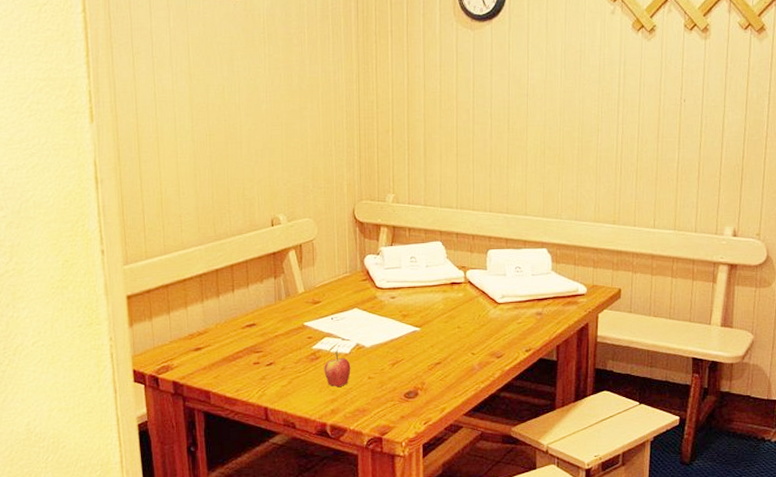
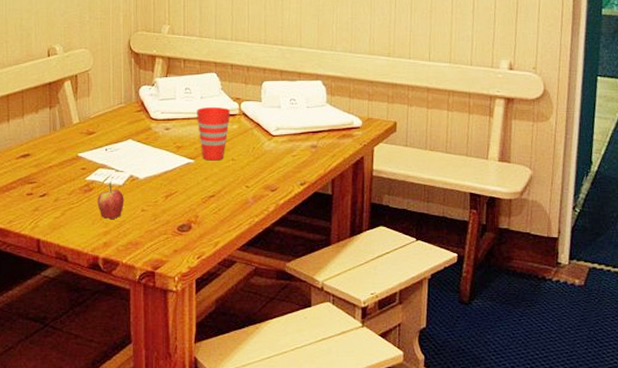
cup: none [422,275,456,329] -> present [197,106,231,161]

